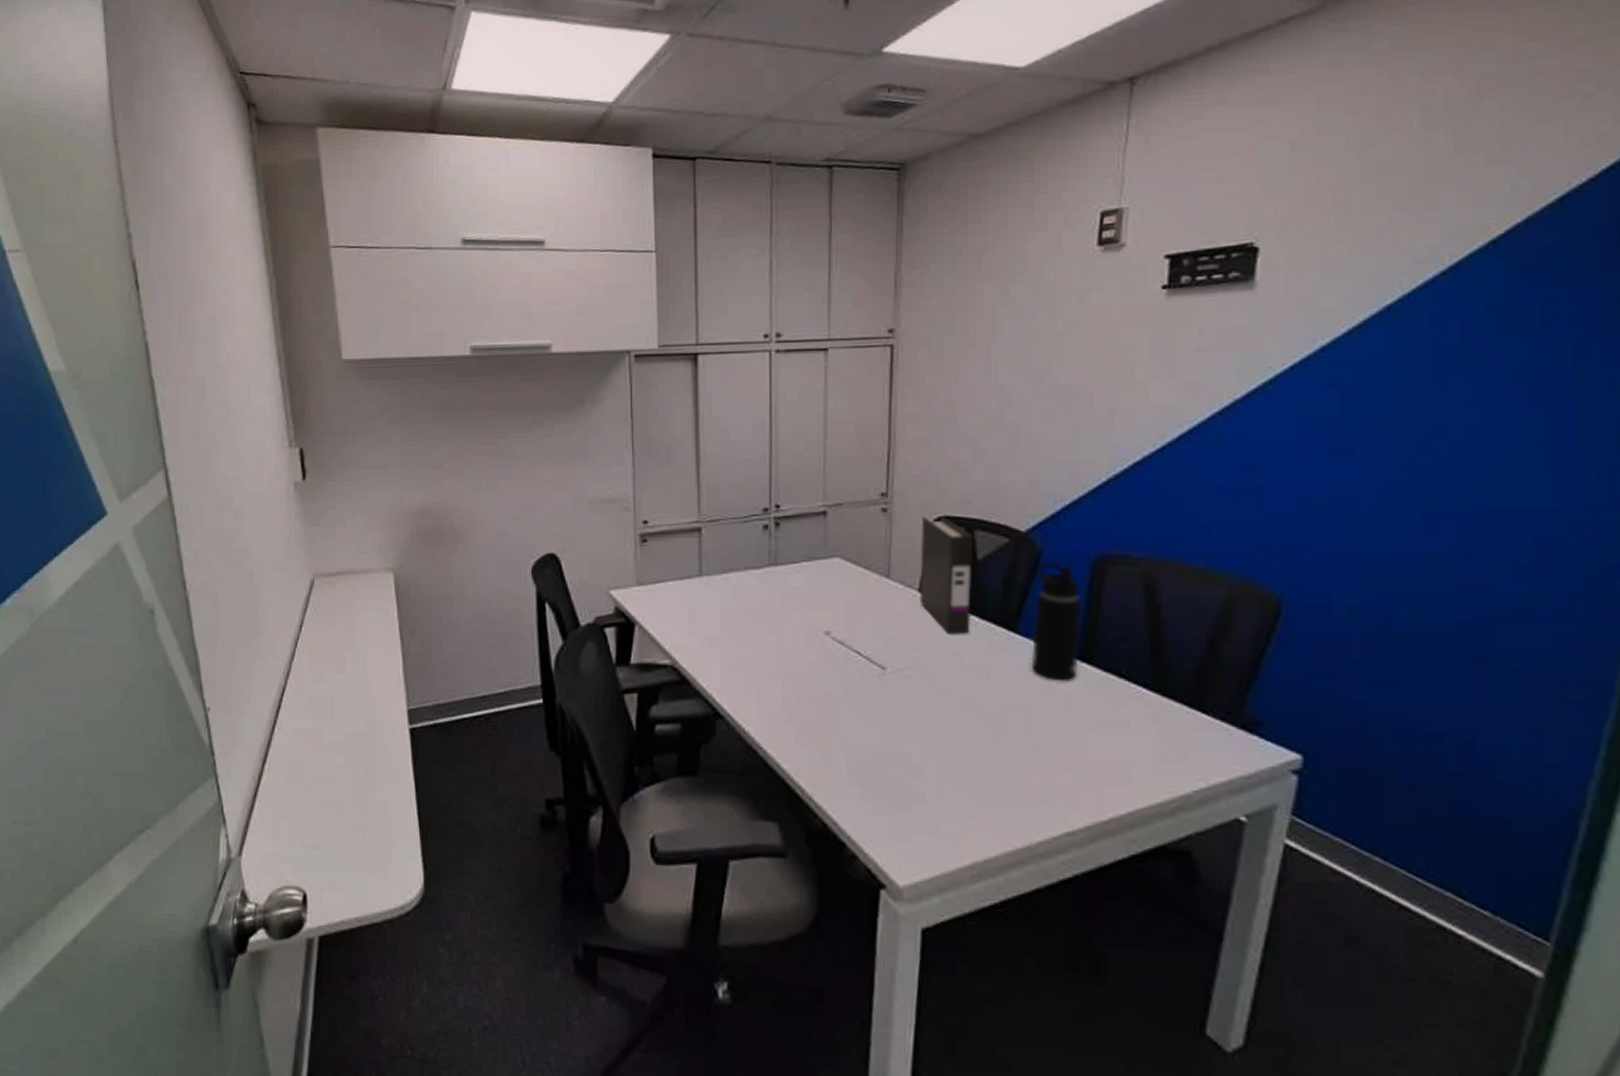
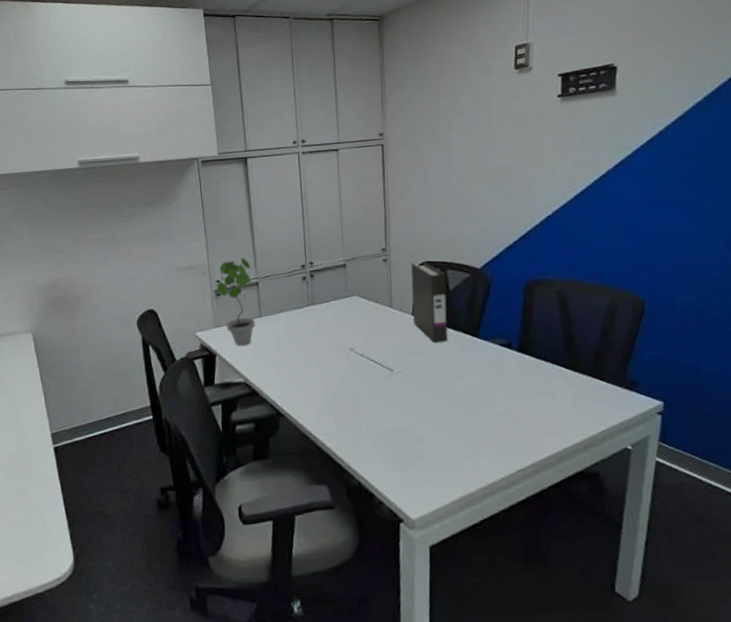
potted plant: none [643,491,694,614] -> present [216,257,256,346]
water bottle: present [1030,563,1083,682] -> none [488,288,521,368]

